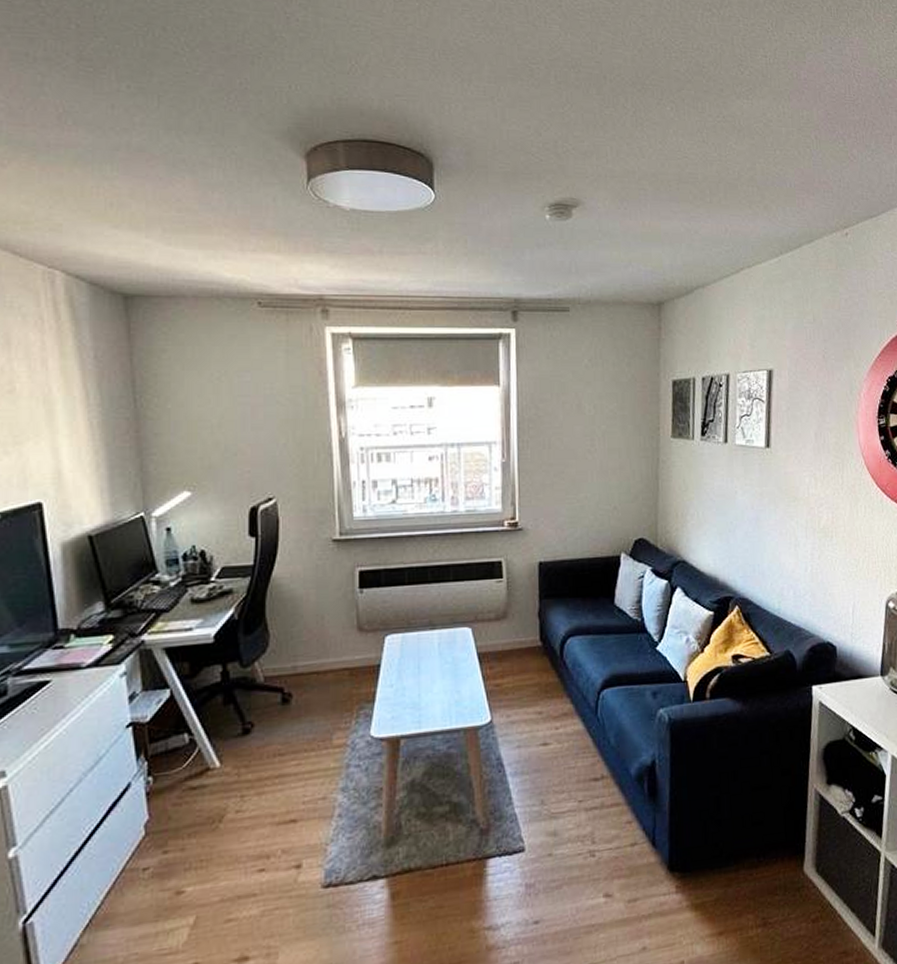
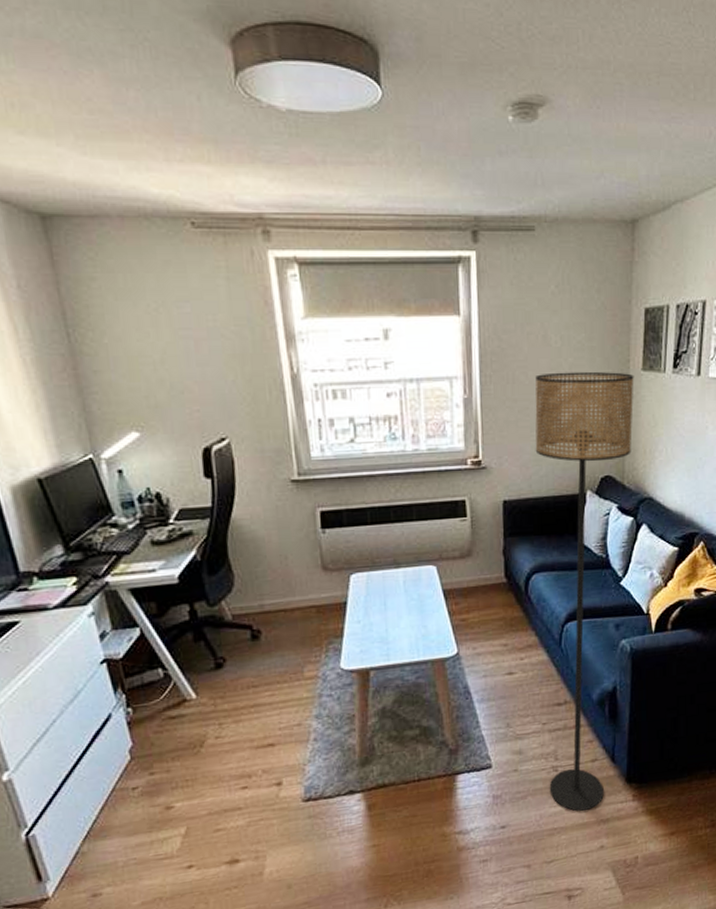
floor lamp: none [570,438,665,905] -> present [535,371,634,812]

